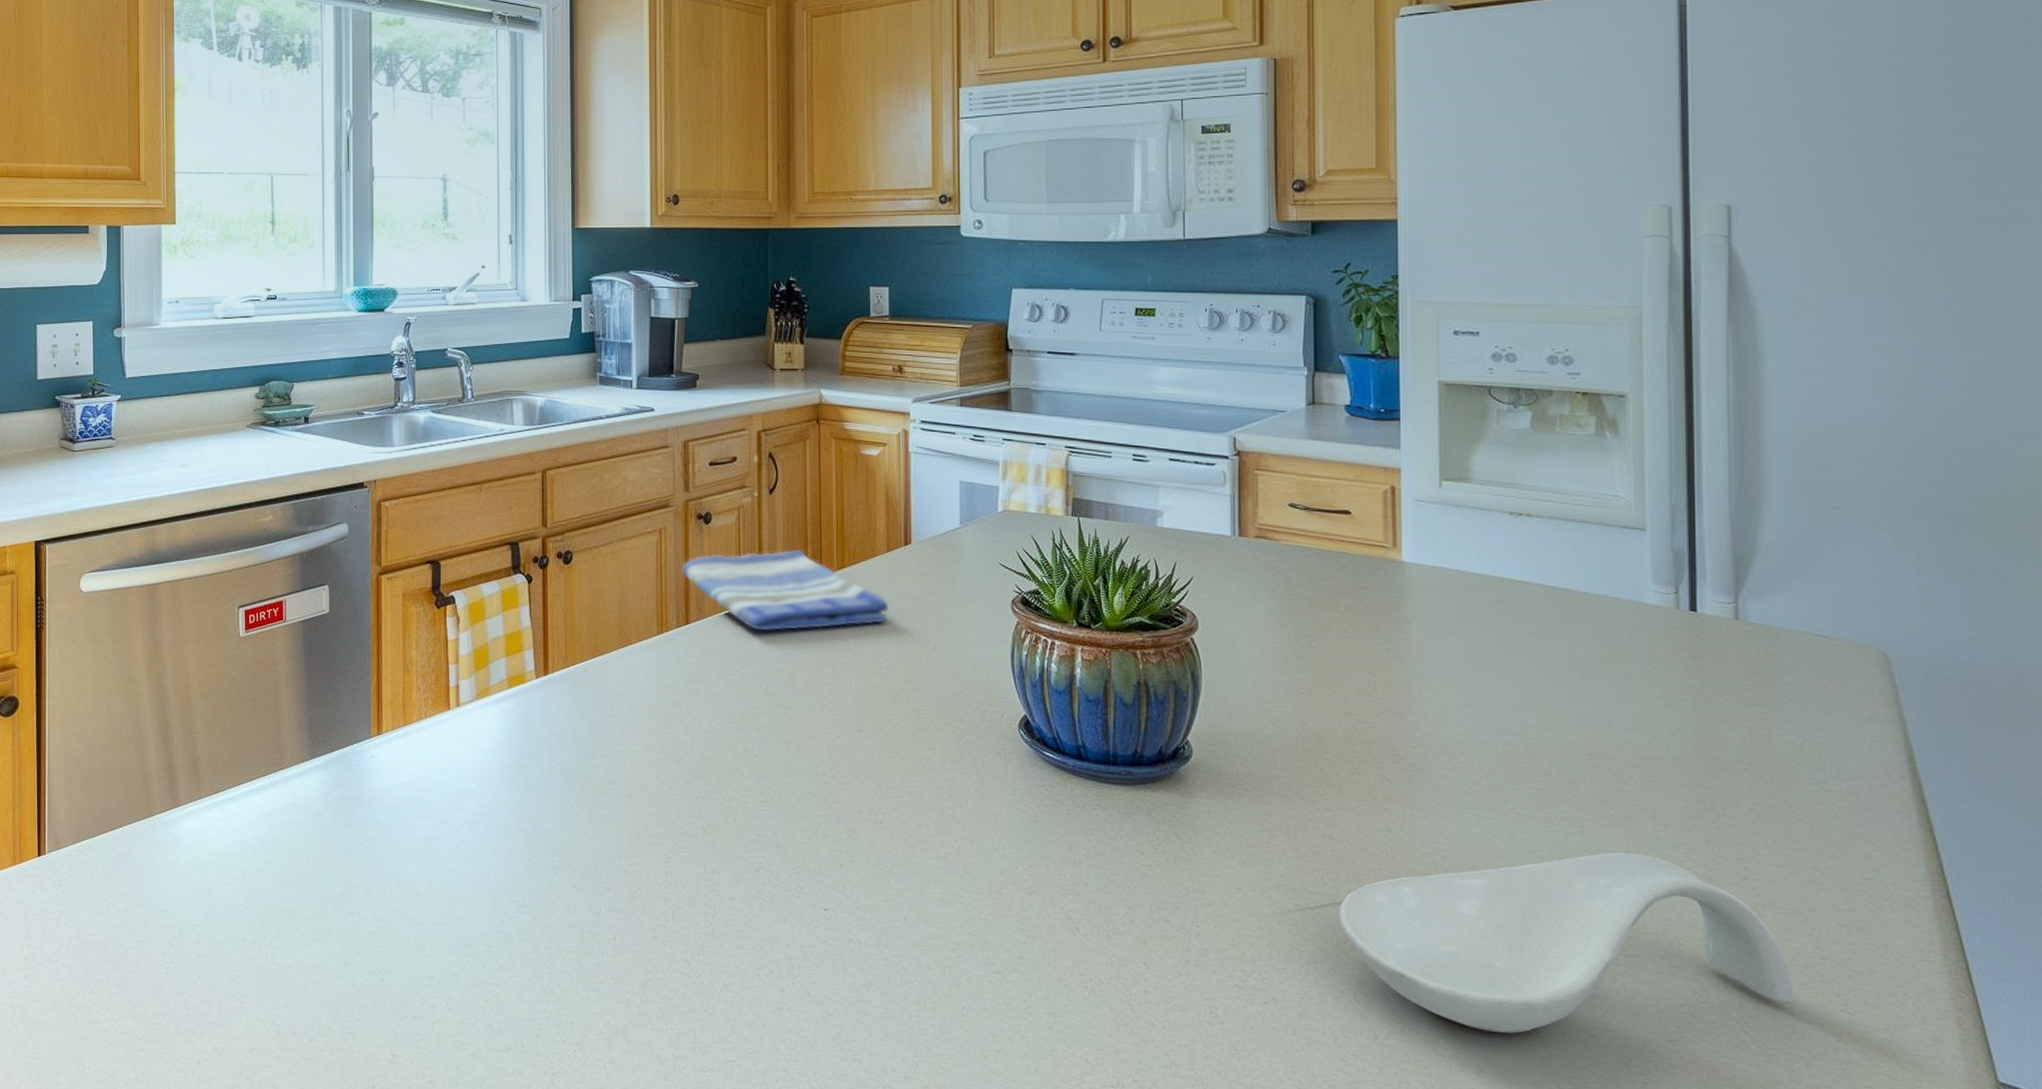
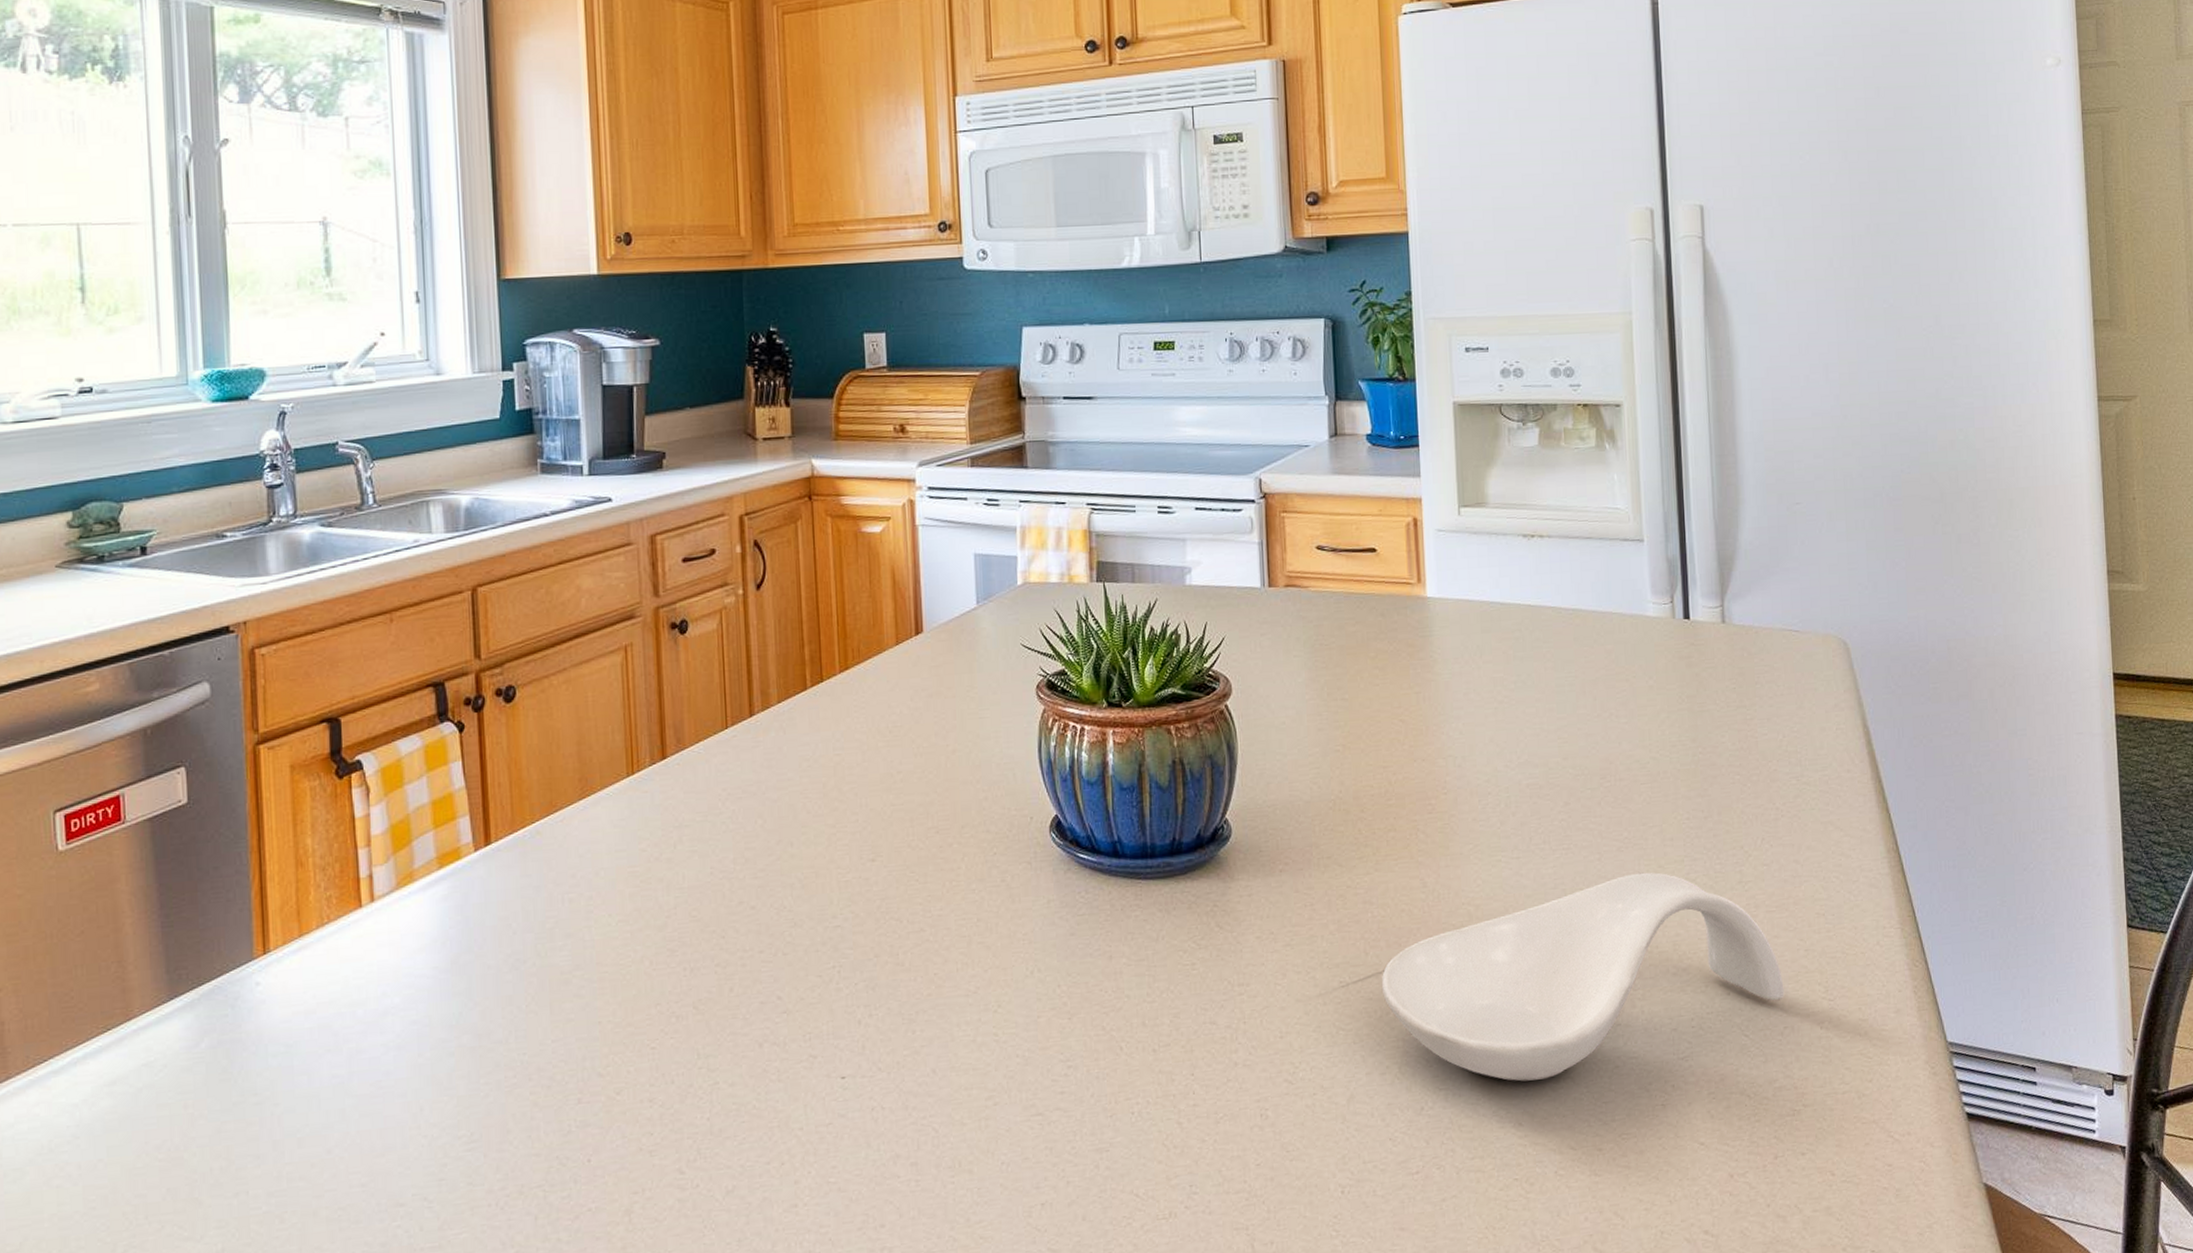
dish towel: present [681,549,889,631] -> none [653,653,901,756]

